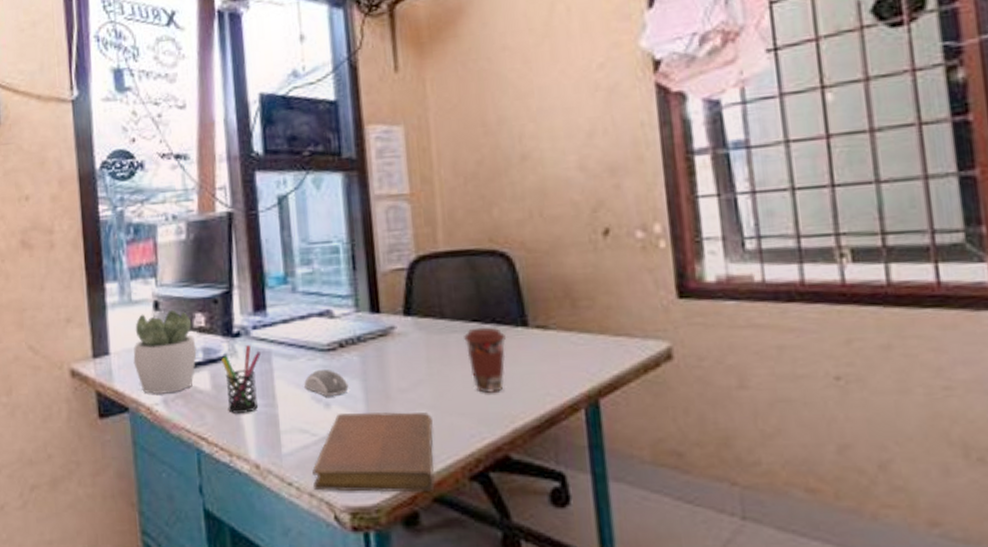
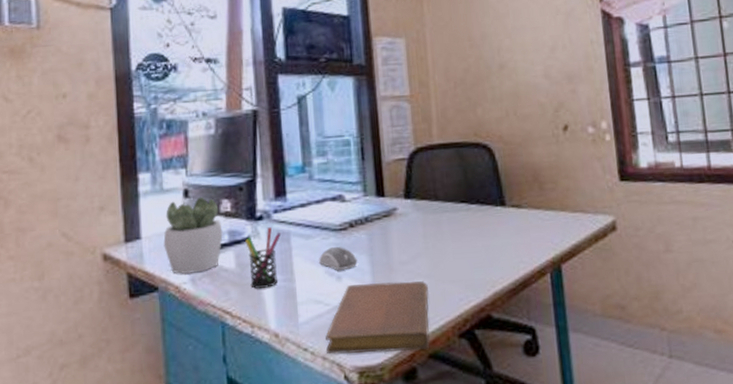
coffee cup: present [464,327,506,393] -> none [454,207,488,263]

